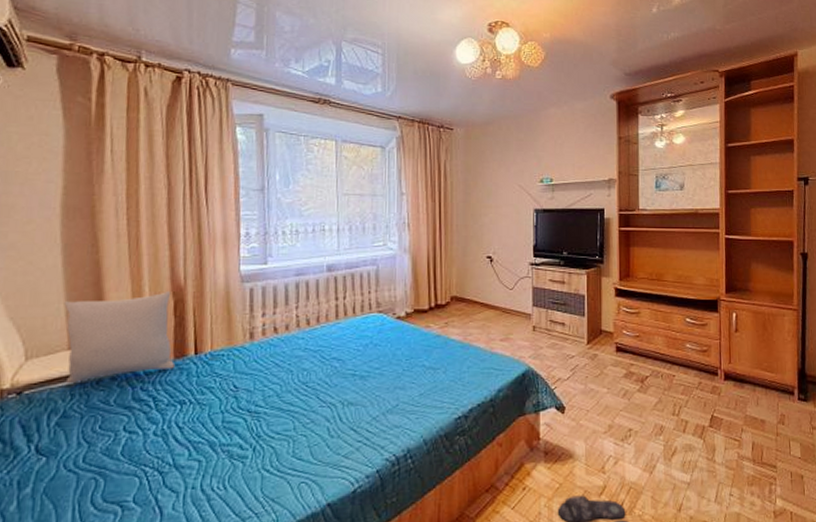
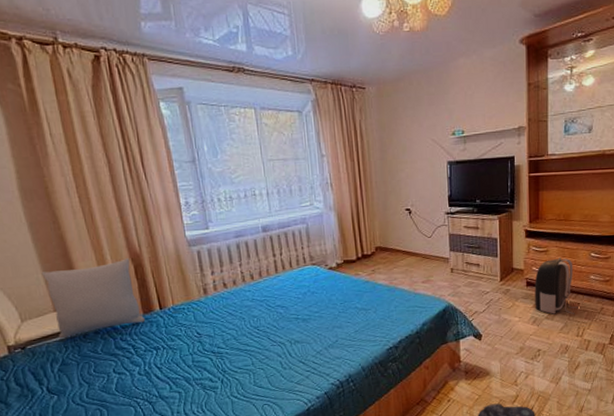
backpack: none [625,320,674,389] -> present [534,257,579,315]

